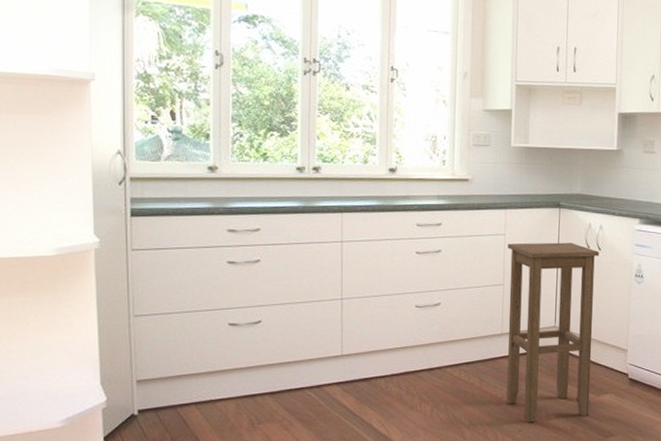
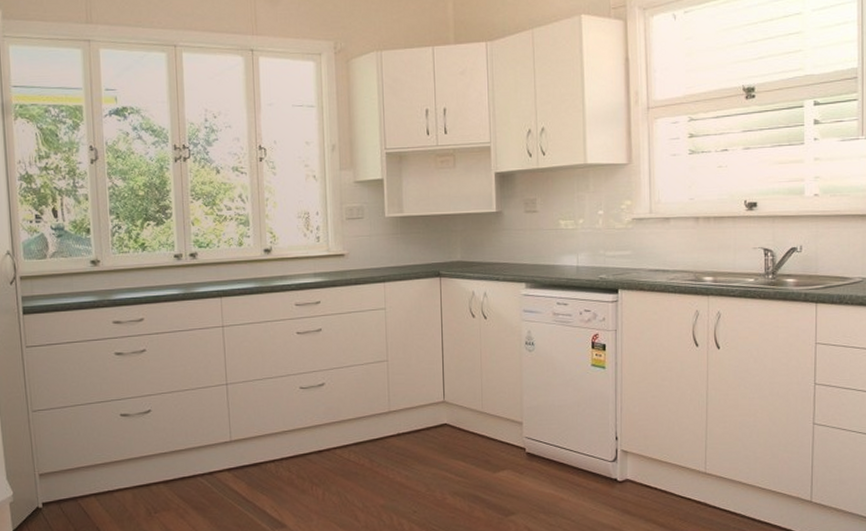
stool: present [507,242,600,423] -> none [389,313,486,504]

